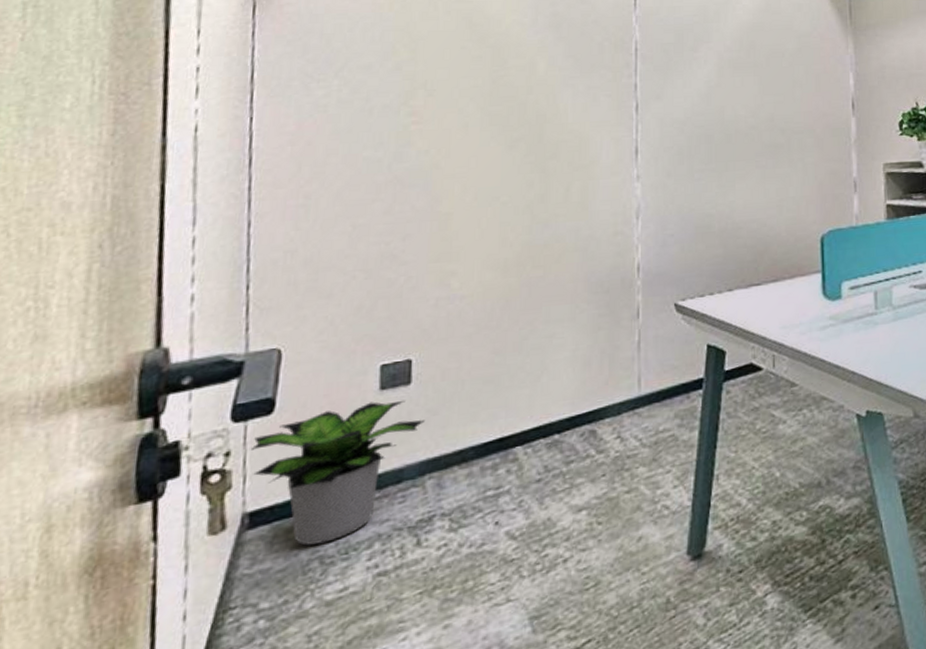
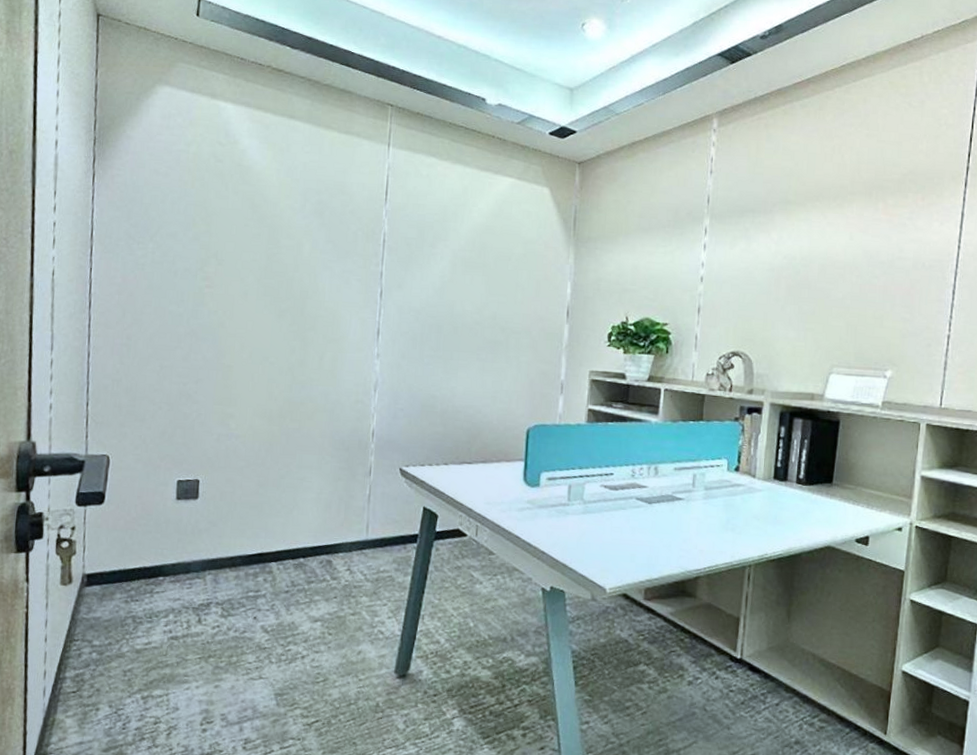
potted plant: present [250,400,426,546] -> none [88,508,208,607]

